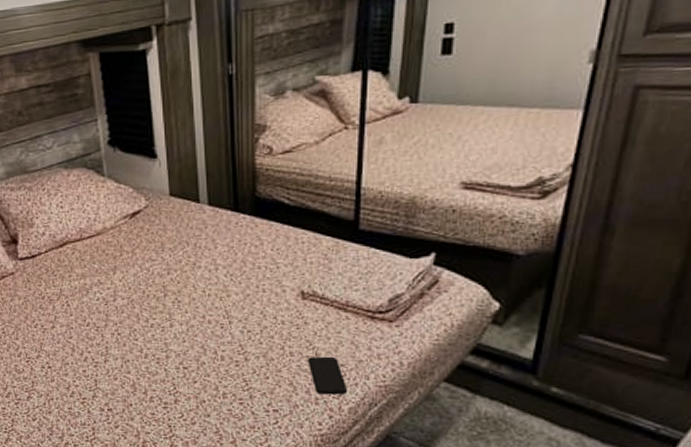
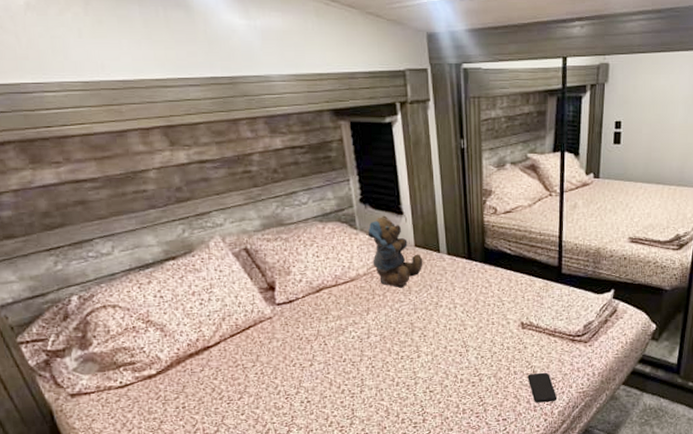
teddy bear: none [116,159,179,244] -> present [367,215,423,288]

